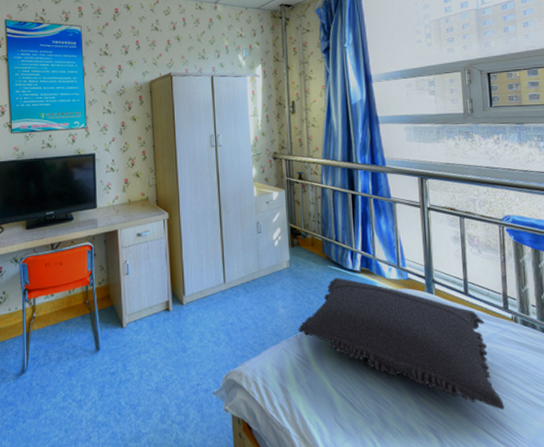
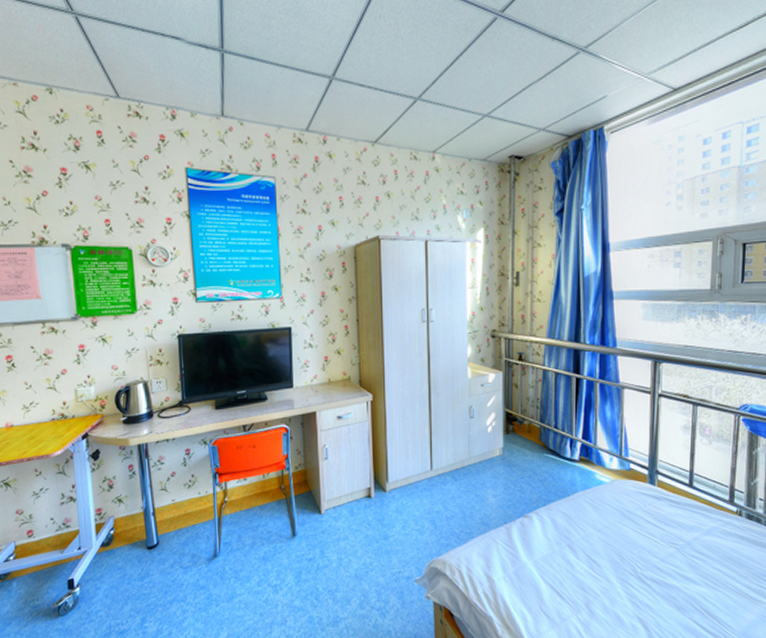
pillow: present [298,277,504,410] -> none [508,466,717,602]

